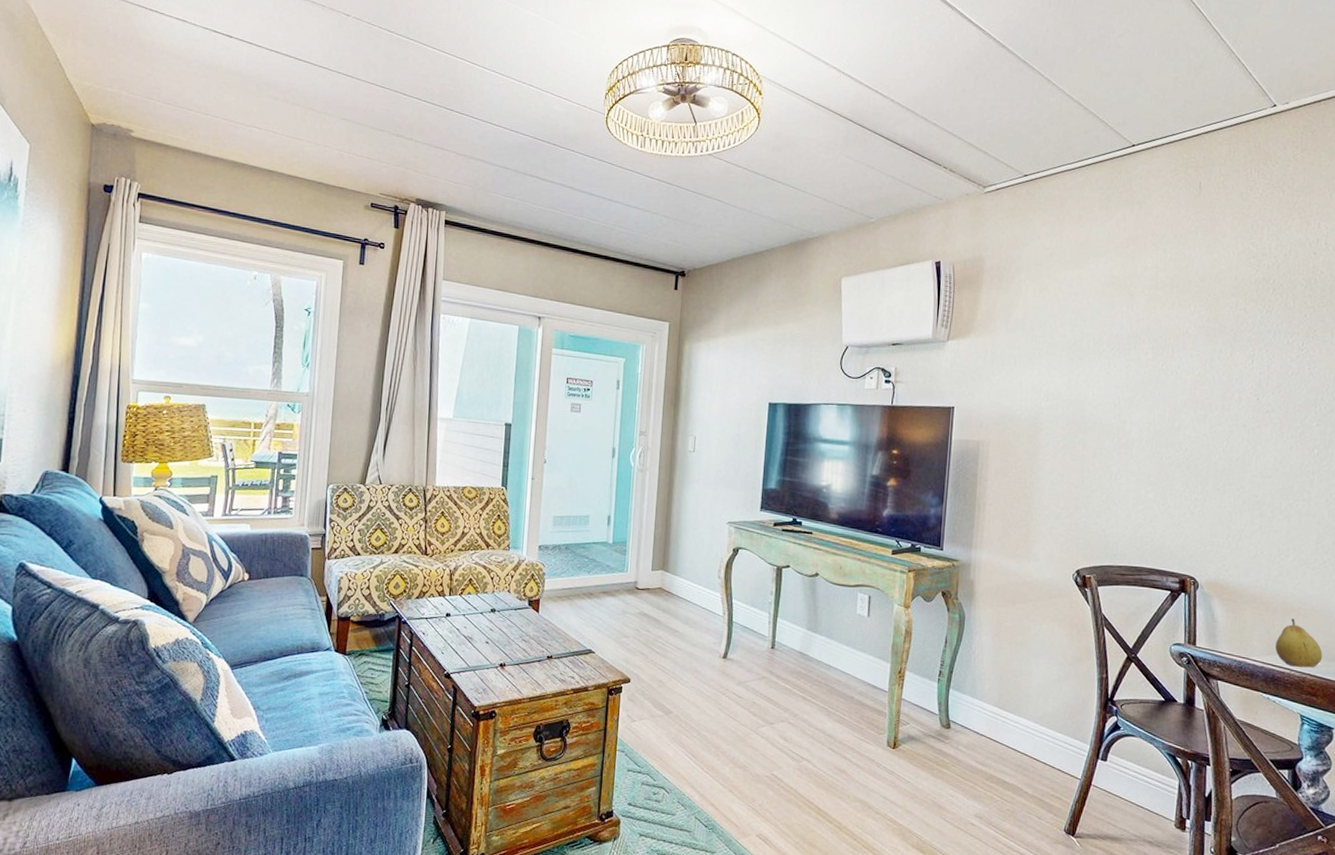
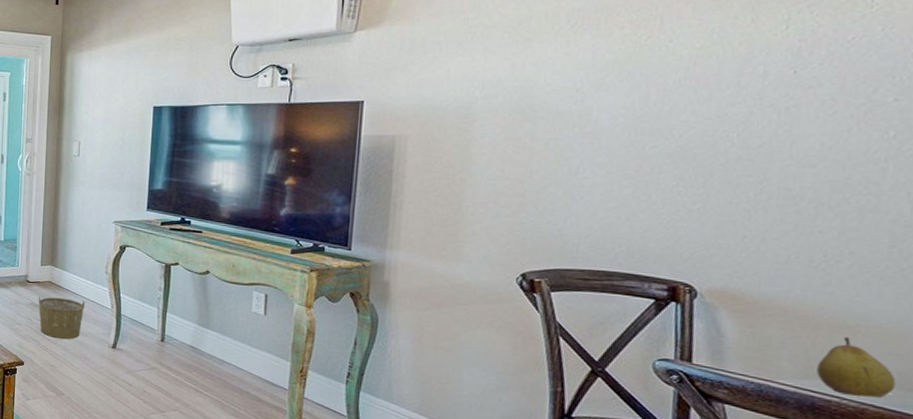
basket: none [647,605,697,651] -> present [38,297,85,339]

